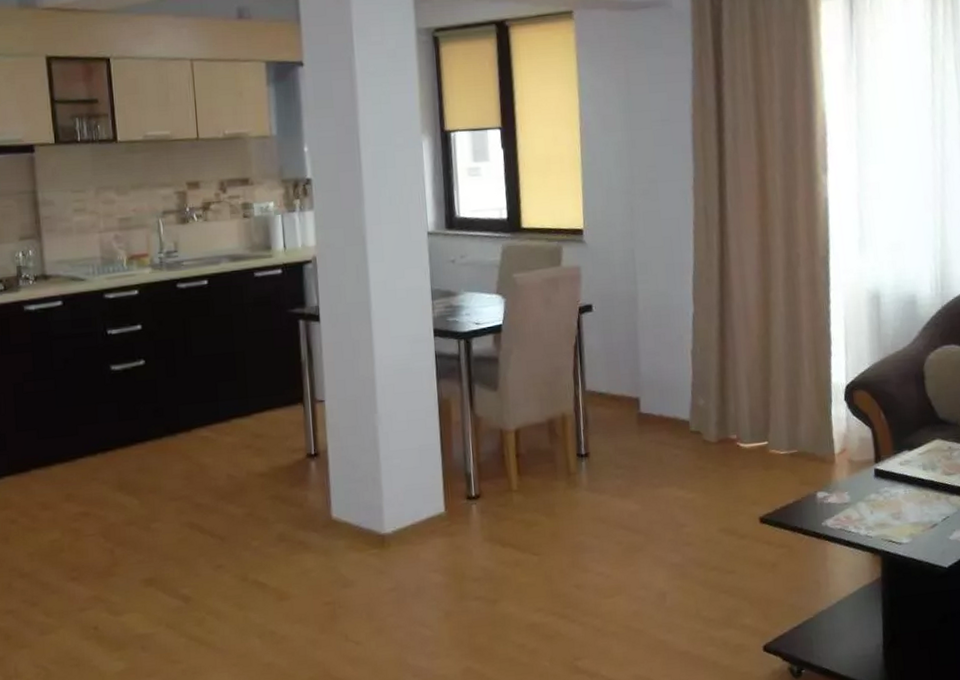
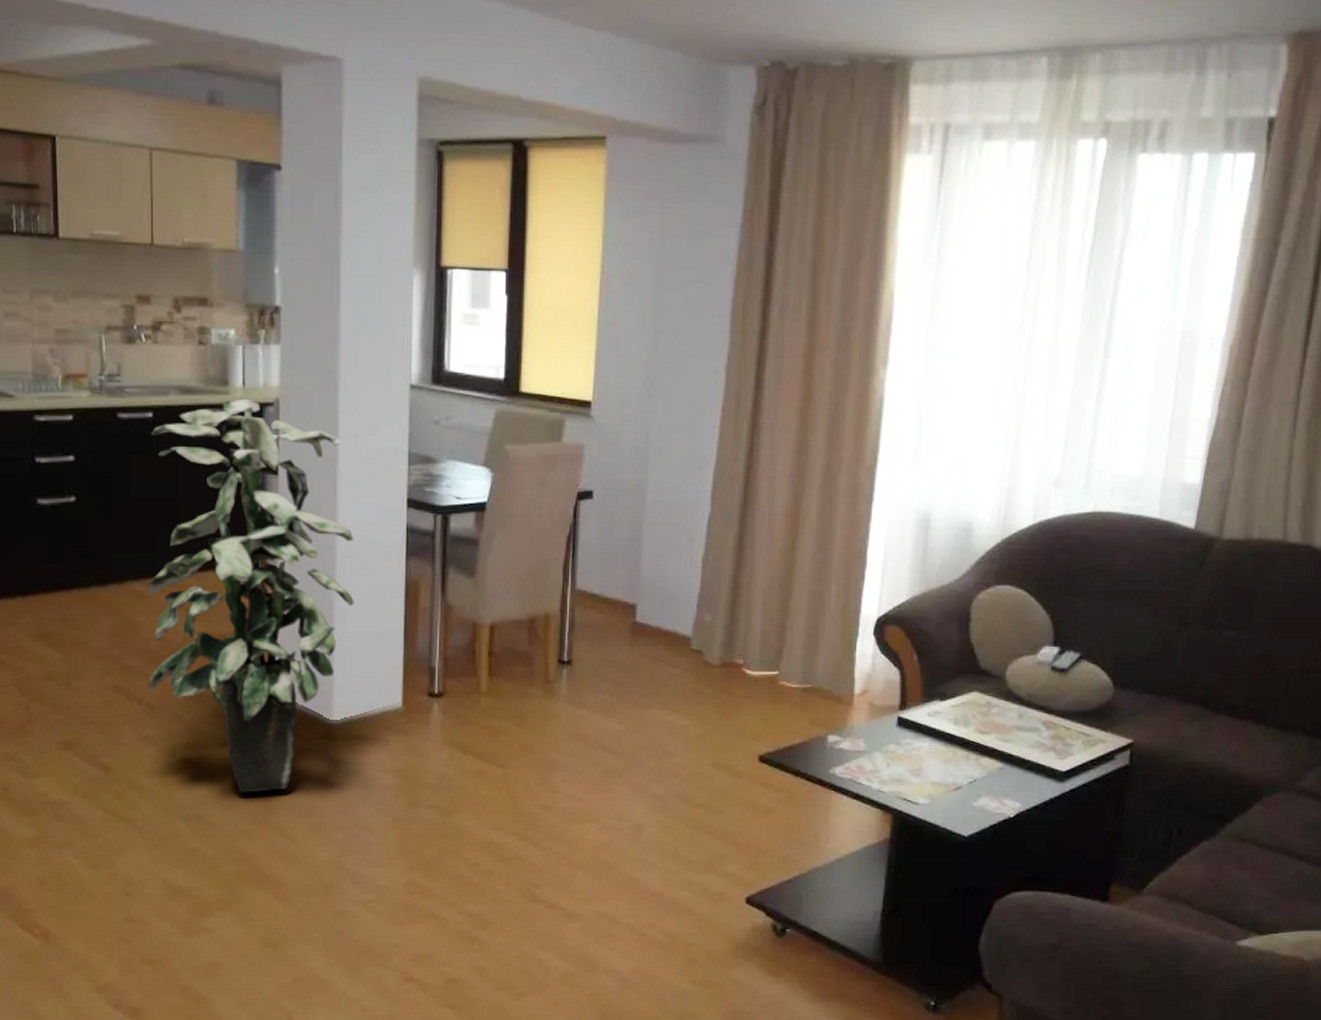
indoor plant: none [207,260,395,607] -> present [148,399,354,793]

